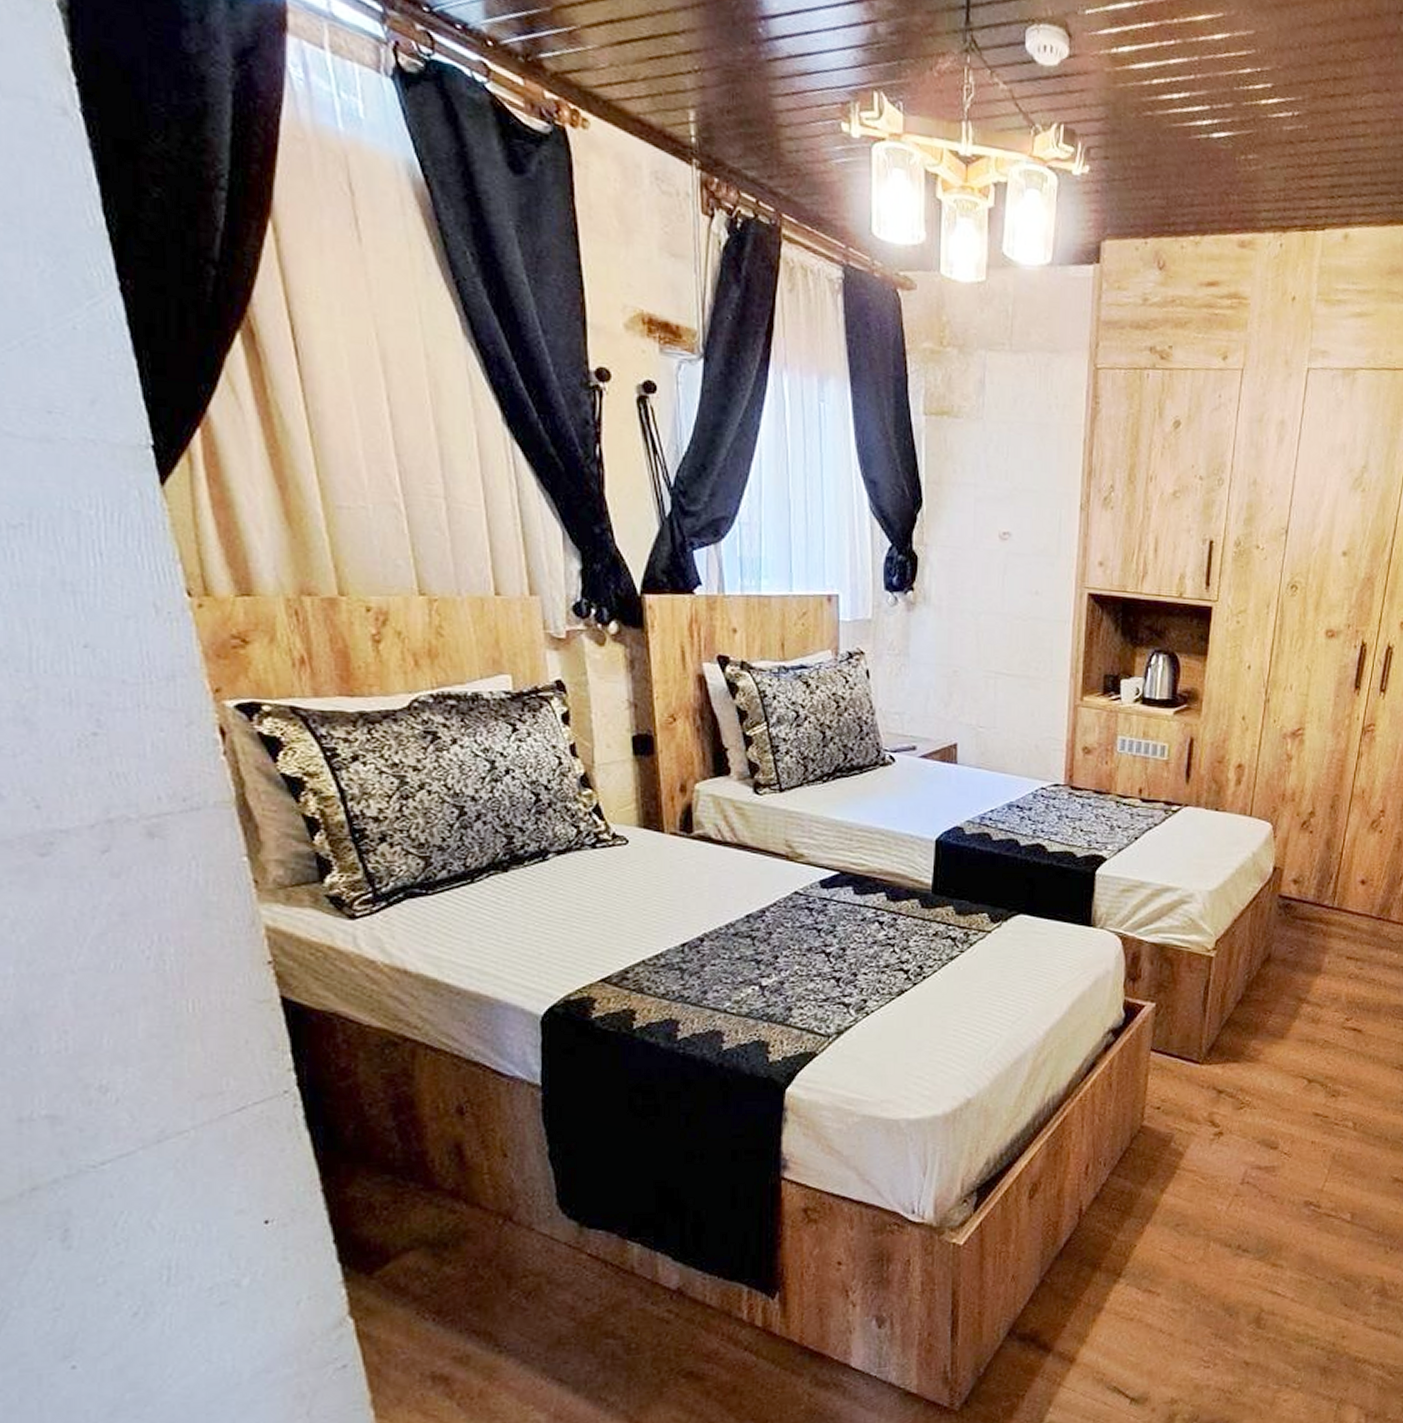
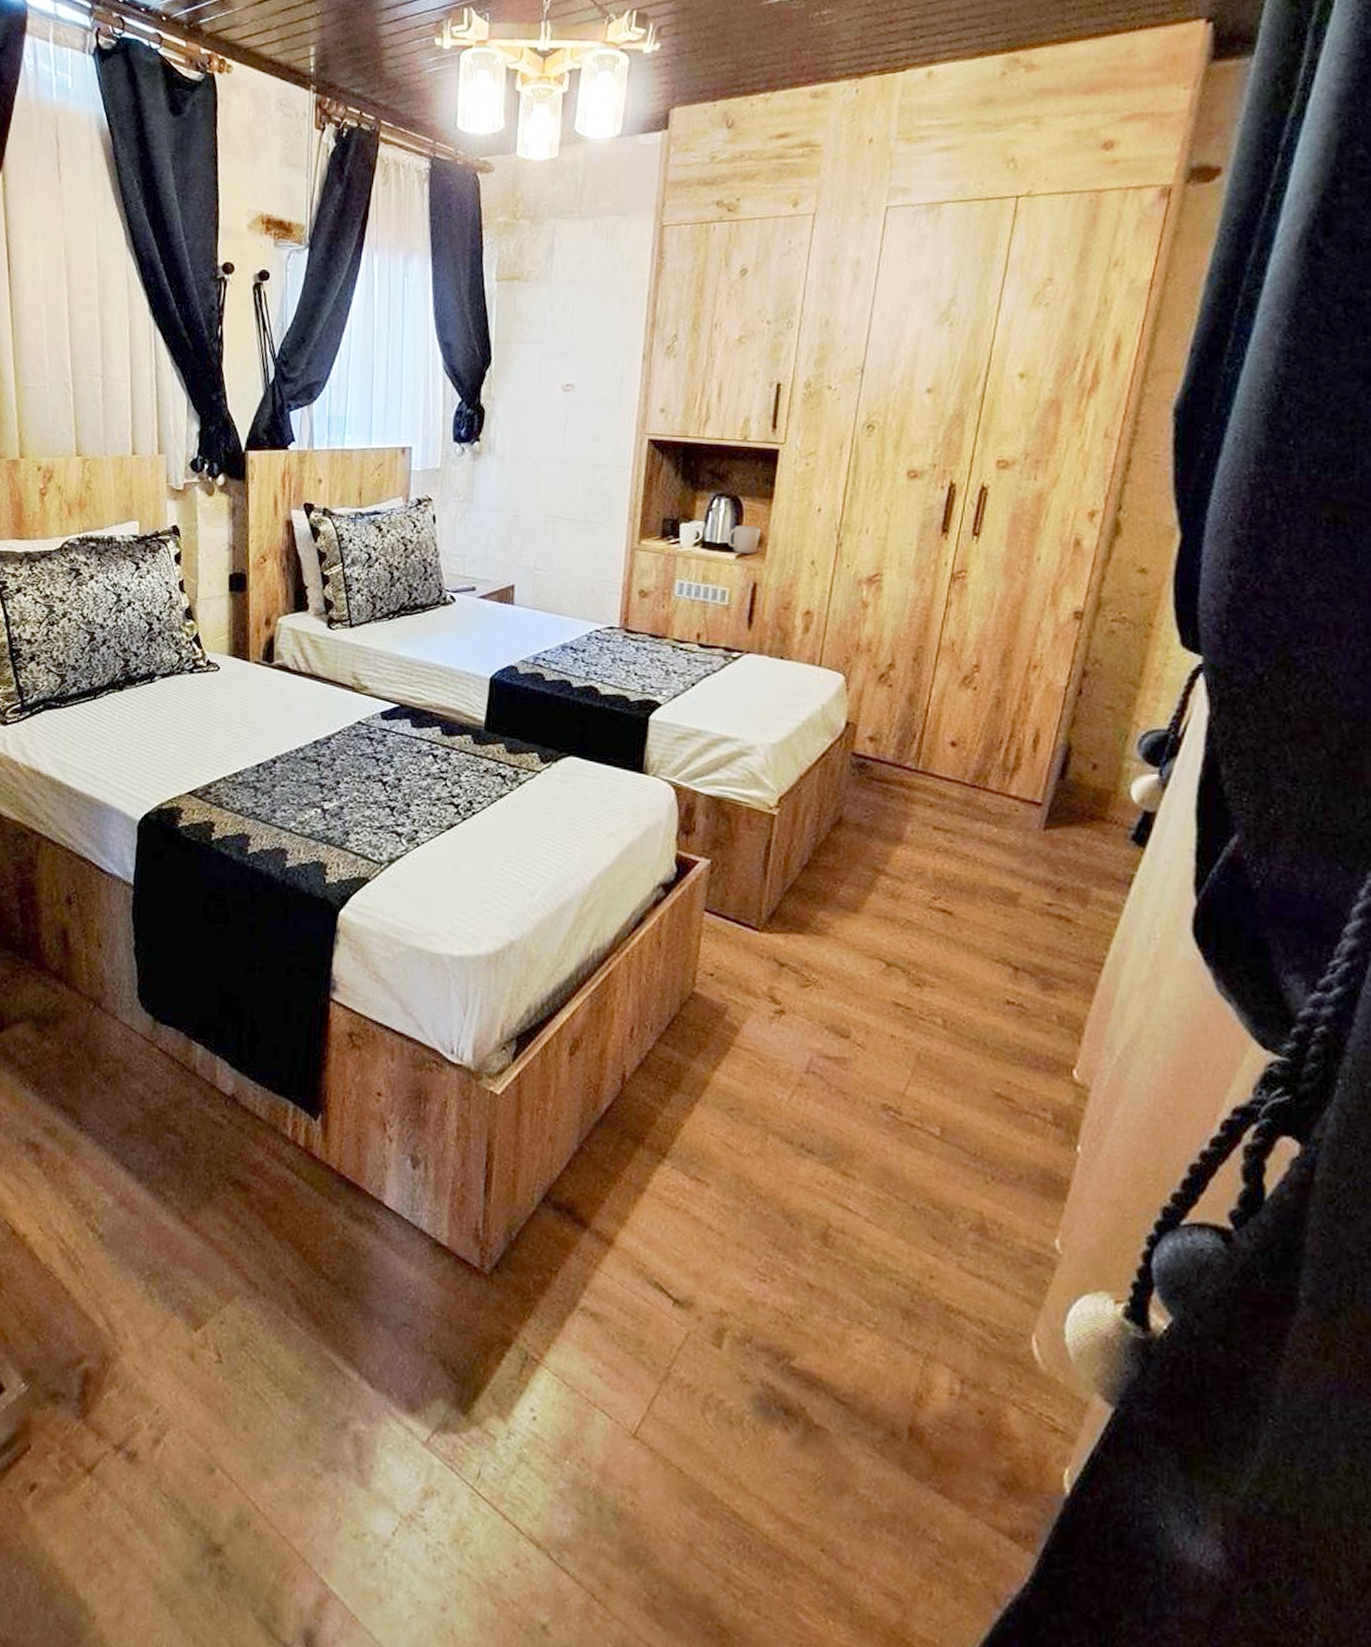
mug: none [1166,681,1196,710] -> present [727,525,760,554]

